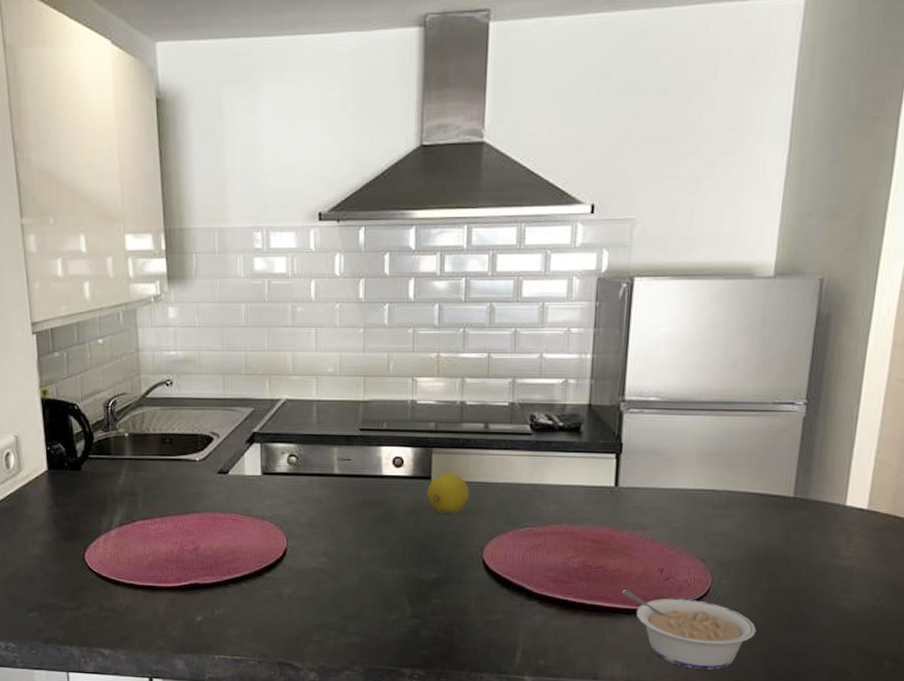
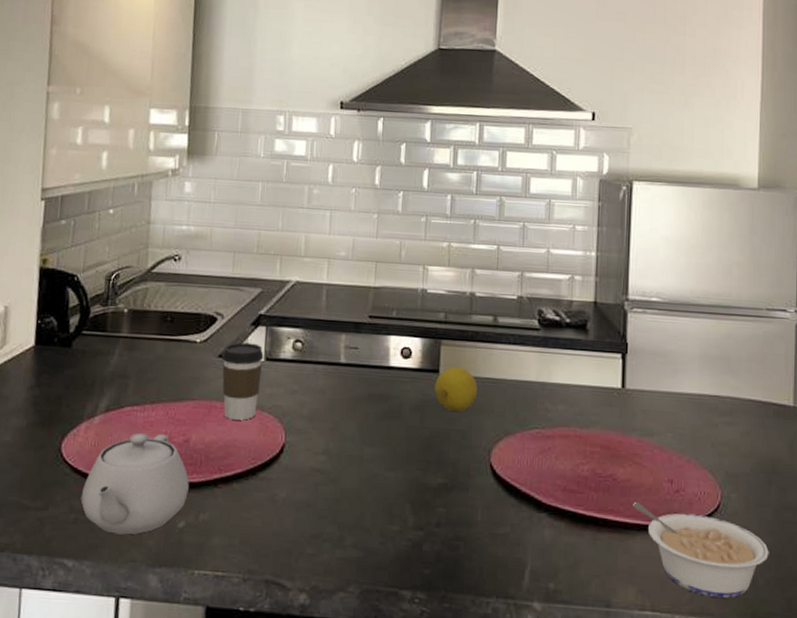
teapot: none [108,542,203,628] -> present [80,432,189,535]
coffee cup: none [221,459,261,529] -> present [221,342,264,420]

